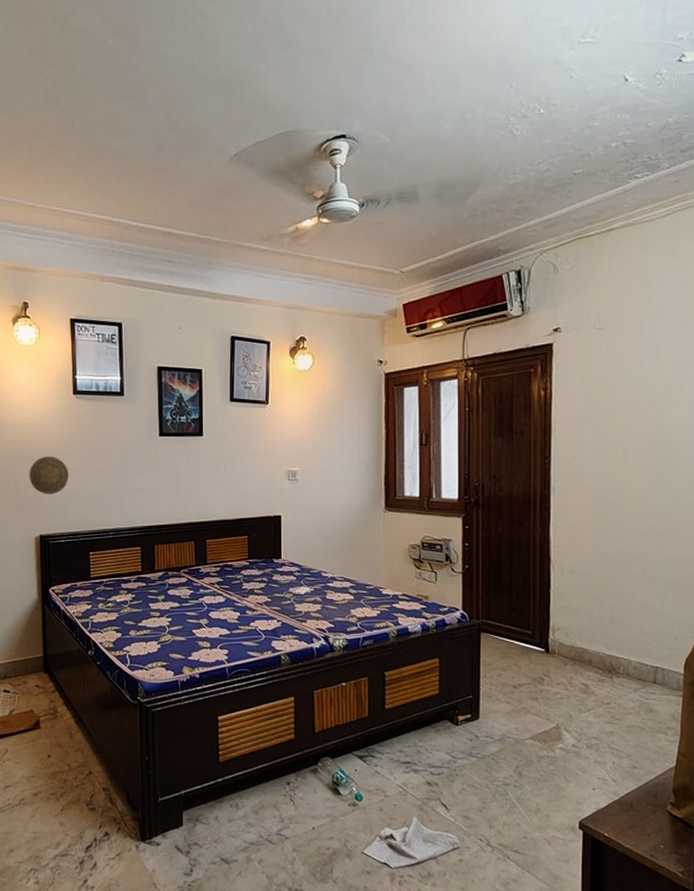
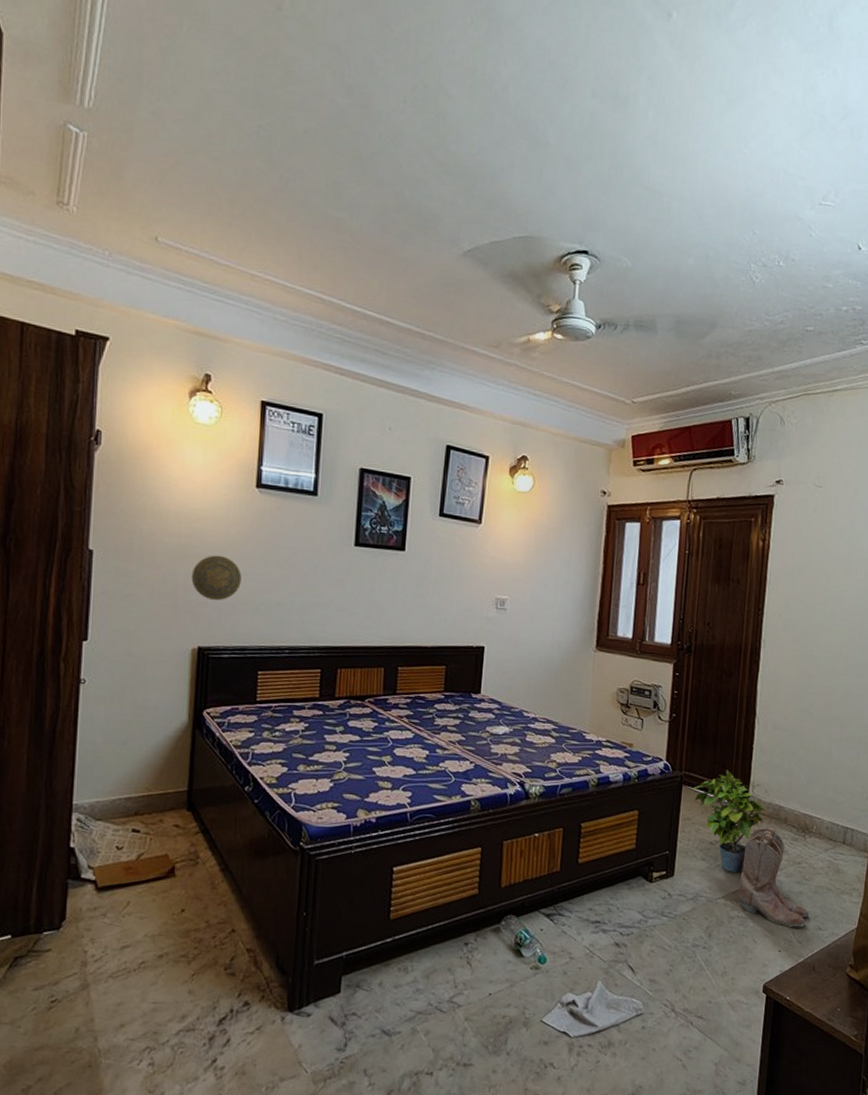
potted plant: none [492,616,568,714] -> present [693,769,765,872]
boots: none [546,669,622,766] -> present [738,827,809,927]

